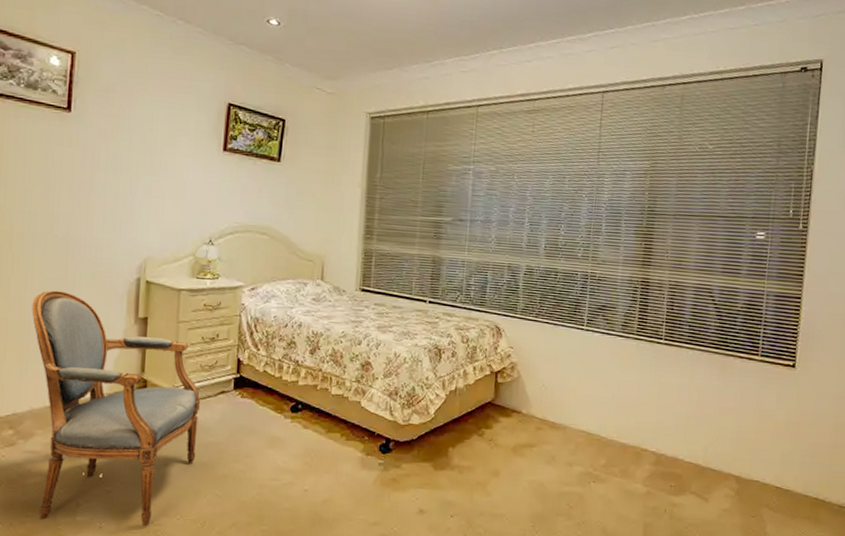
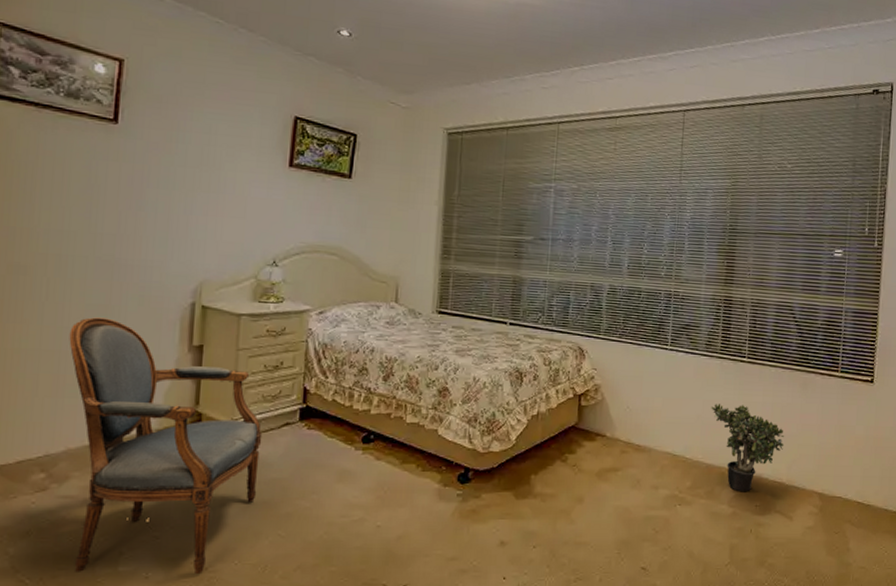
potted plant: none [626,384,702,473] -> present [711,404,785,492]

